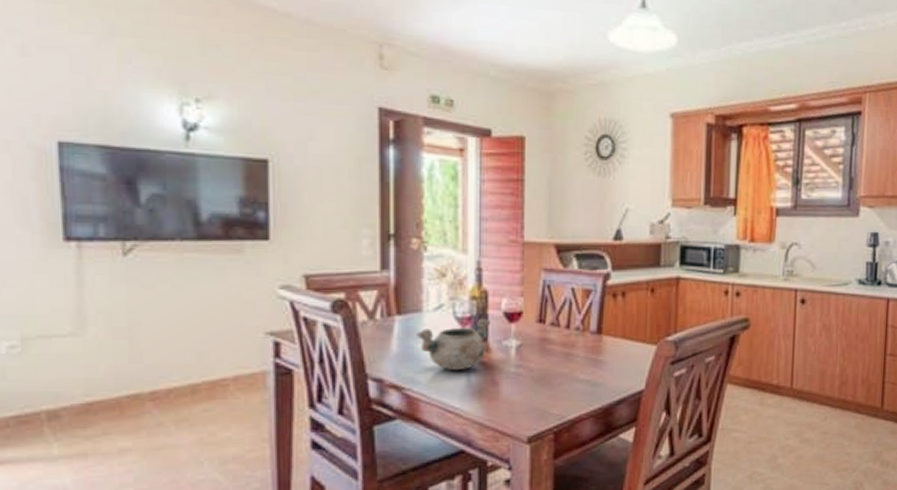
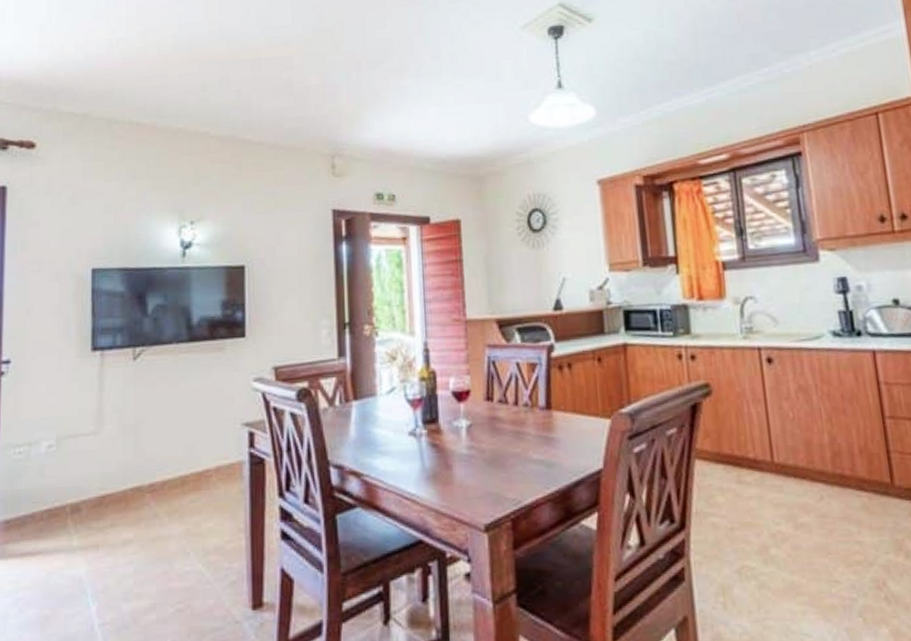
decorative bowl: present [416,318,491,370] -> none [371,399,440,454]

